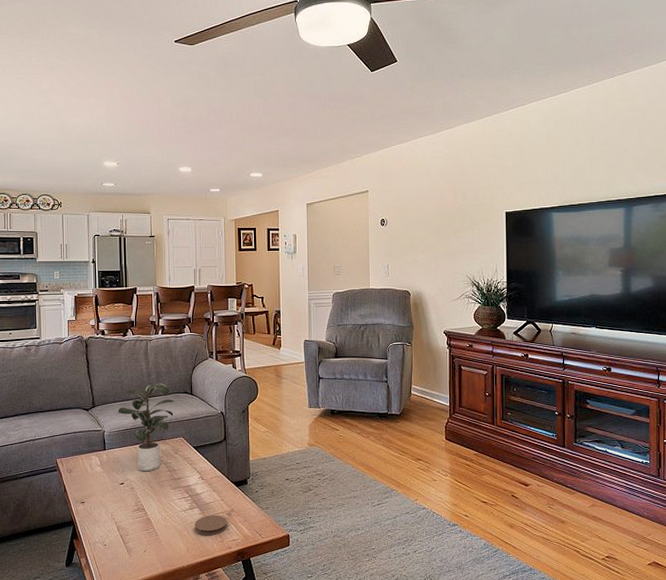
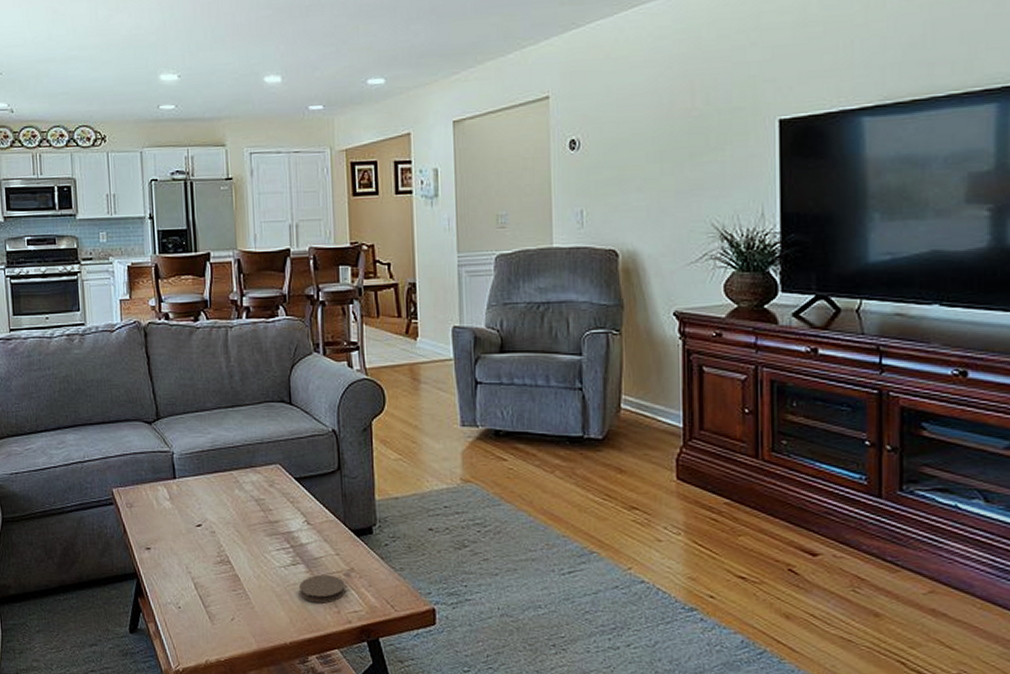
potted plant: present [118,383,175,472] -> none [190,388,268,511]

